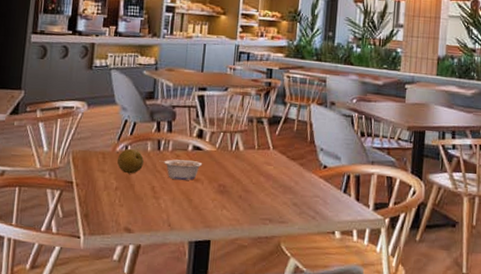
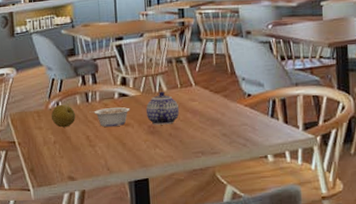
teapot: none [218,150,254,186] -> present [145,91,180,125]

